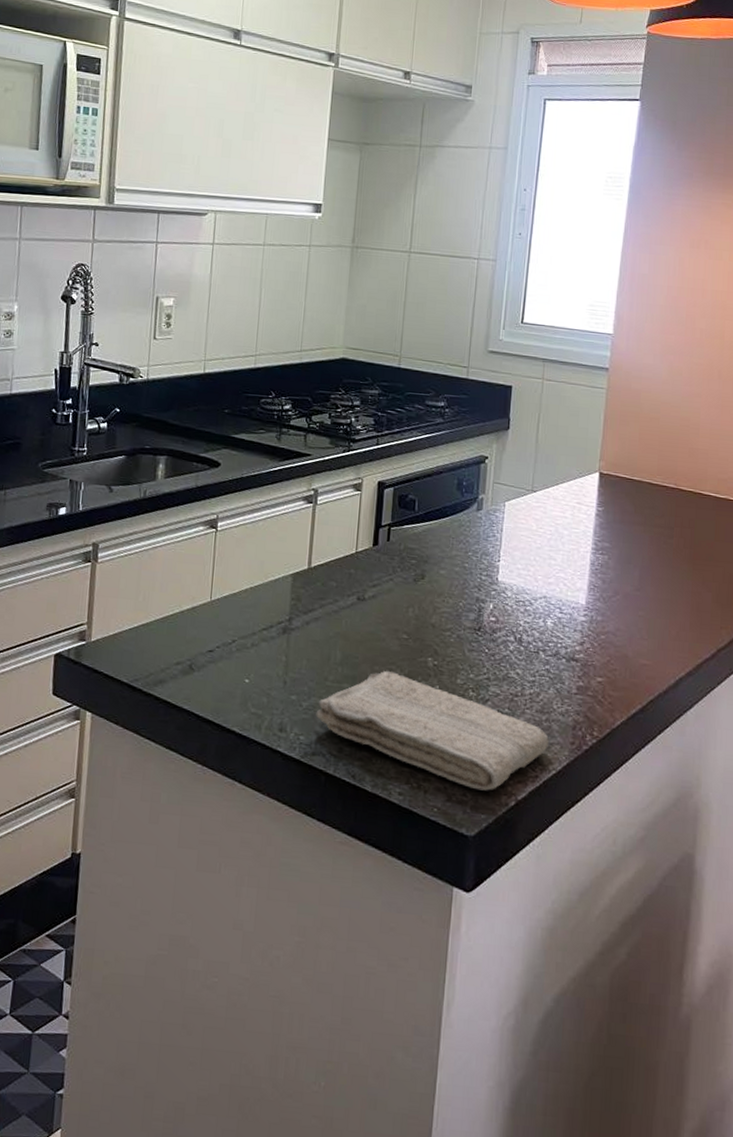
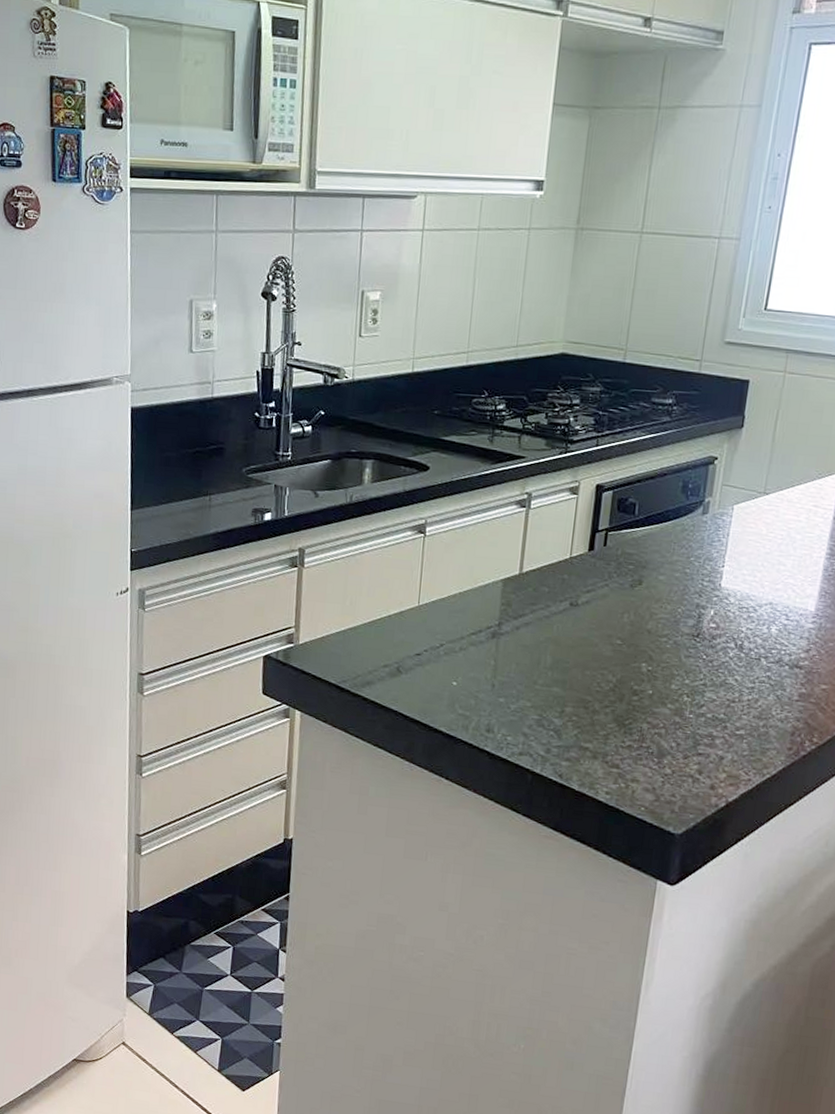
washcloth: present [315,671,549,791] -> none [524,676,765,793]

